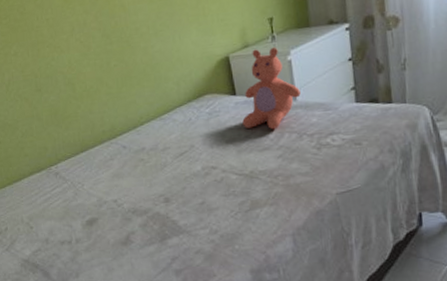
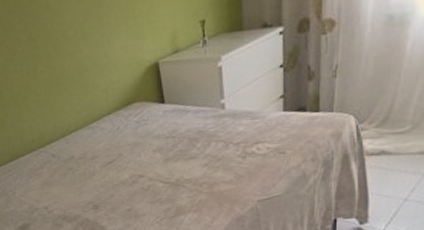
teddy bear: present [242,47,301,130] -> none [170,52,229,139]

